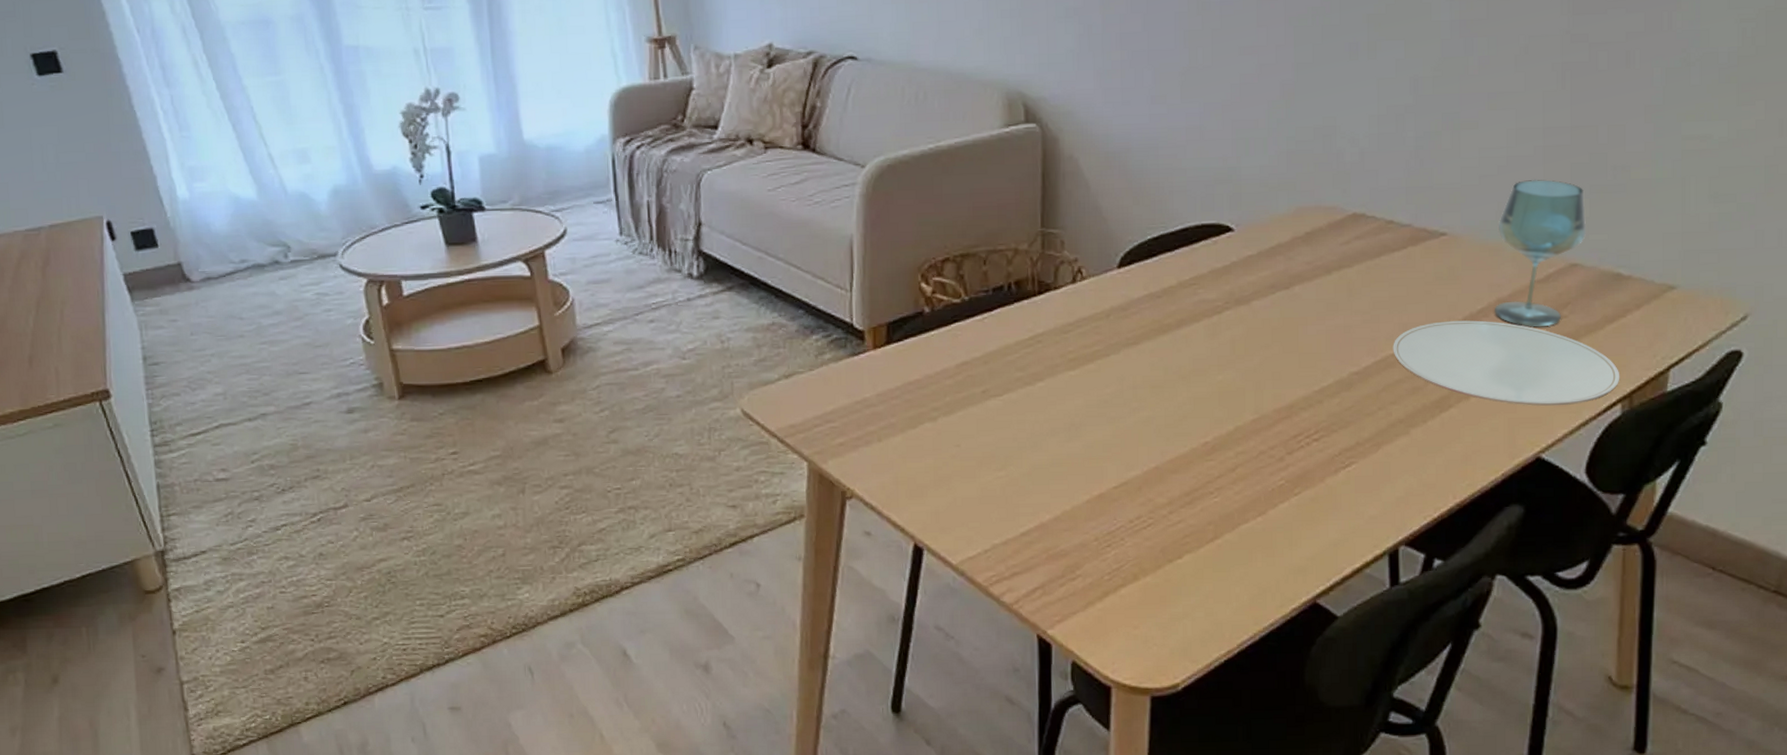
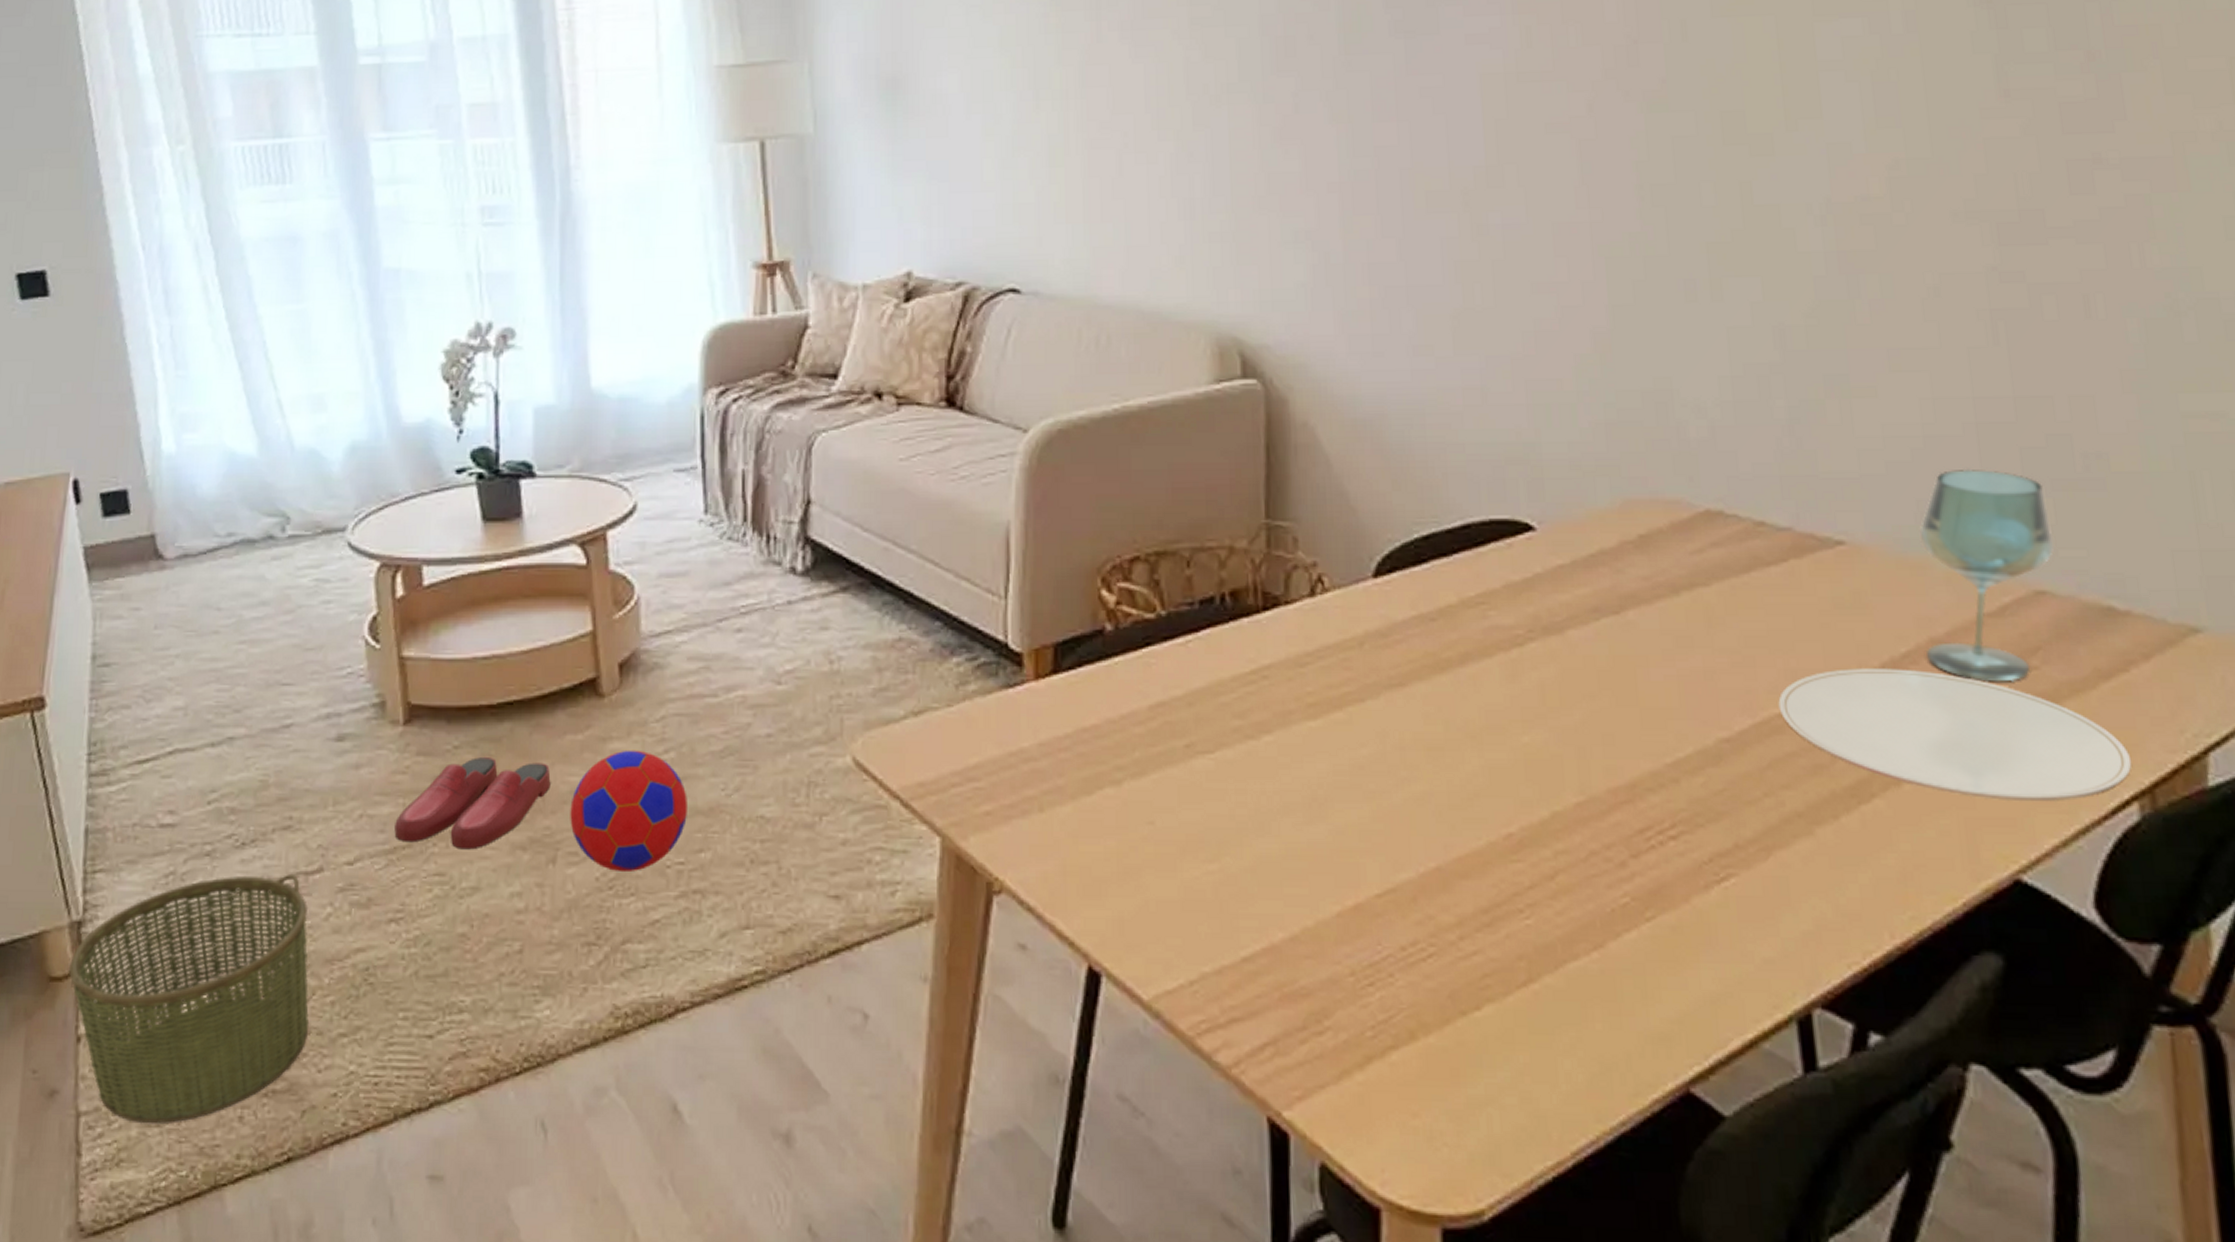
basket: none [159,509,349,686] -> present [69,873,309,1123]
slippers: none [399,419,516,487] -> present [394,756,551,850]
toy ball: none [532,410,621,496] -> present [570,750,687,871]

